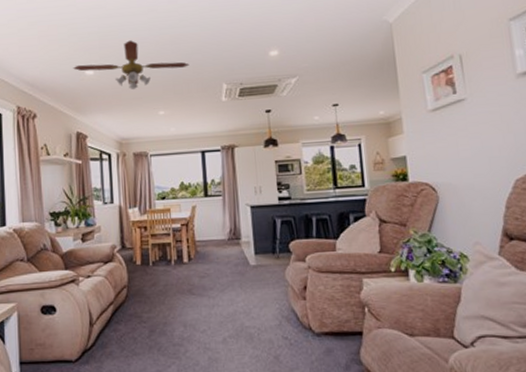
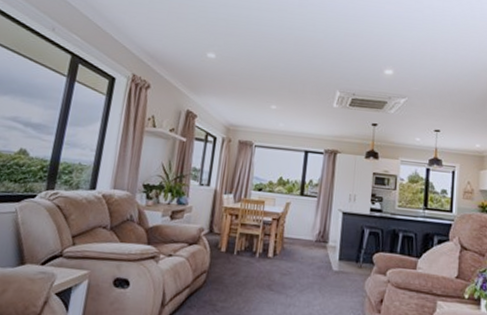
ceiling fan: present [73,40,190,89] -> none [196,33,309,80]

